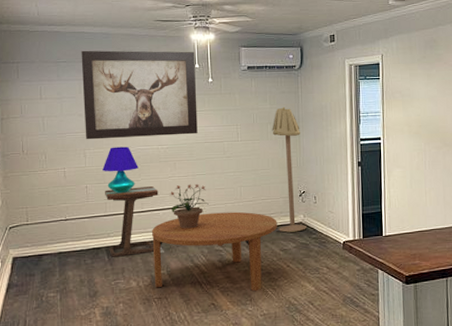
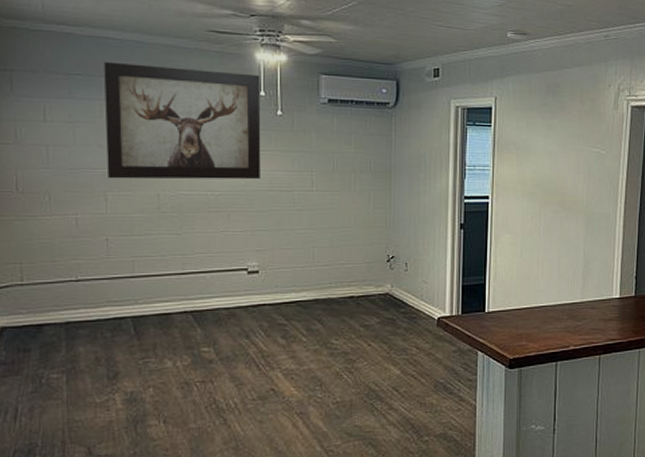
table lamp: present [102,146,138,194] -> none [130,190,180,250]
side table: present [105,186,164,257] -> none [133,242,211,330]
coffee table: present [152,211,277,292] -> none [195,278,358,375]
potted plant: present [169,183,209,229] -> none [220,241,271,297]
floor lamp: present [272,107,307,233] -> none [356,153,395,305]

